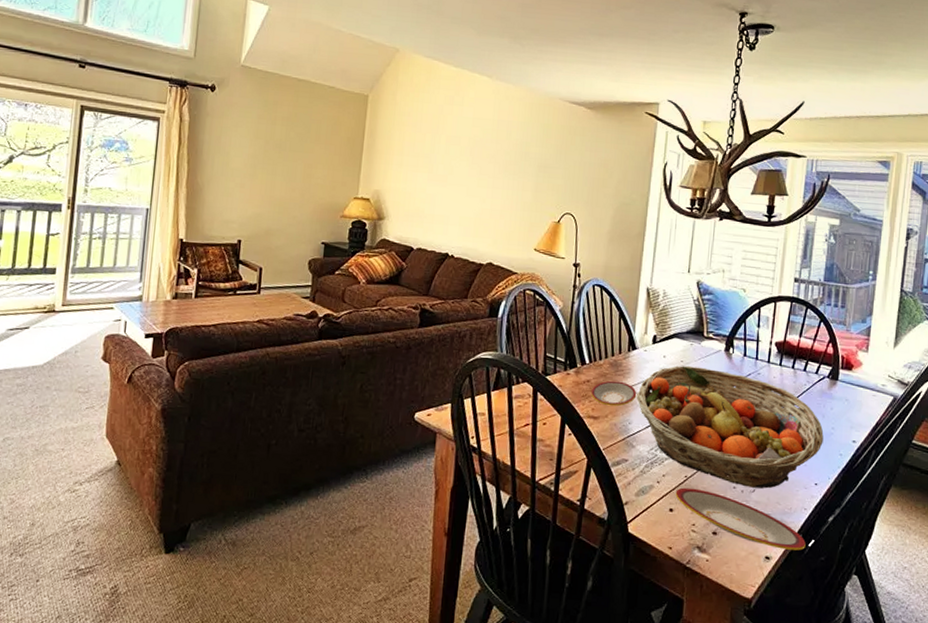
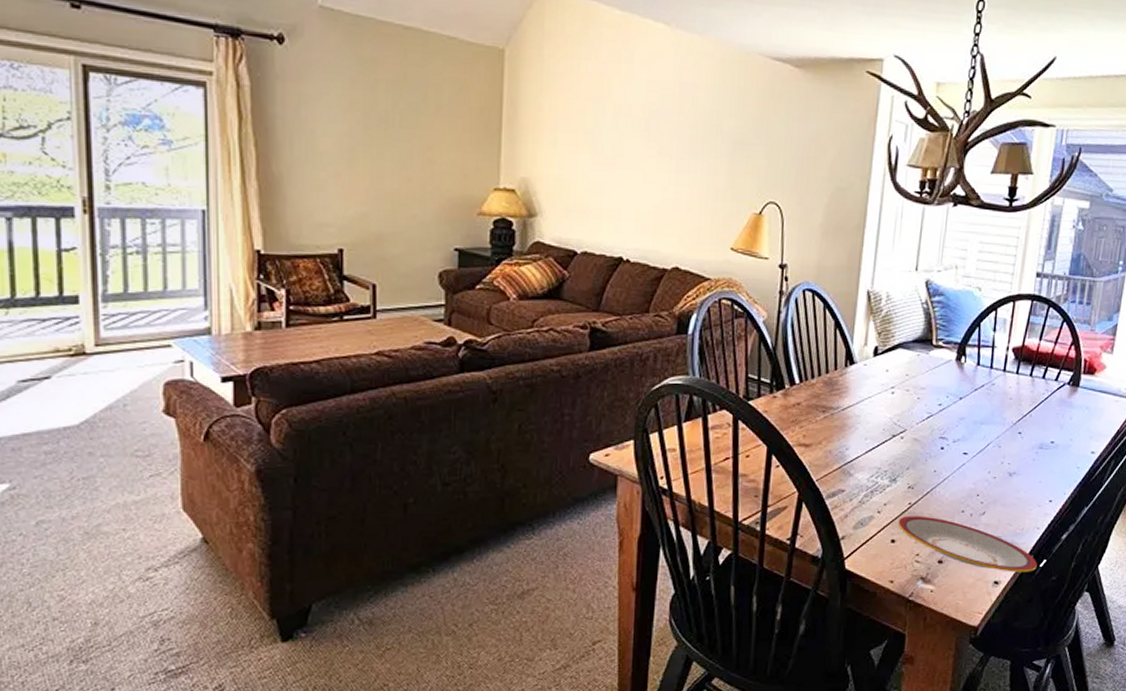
plate: present [590,380,637,407] -> none [801,402,855,431]
fruit basket: present [636,365,824,489] -> none [855,380,1061,510]

